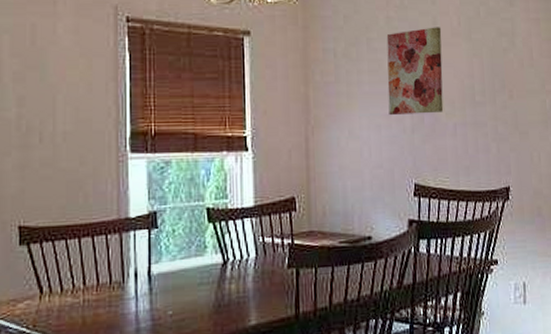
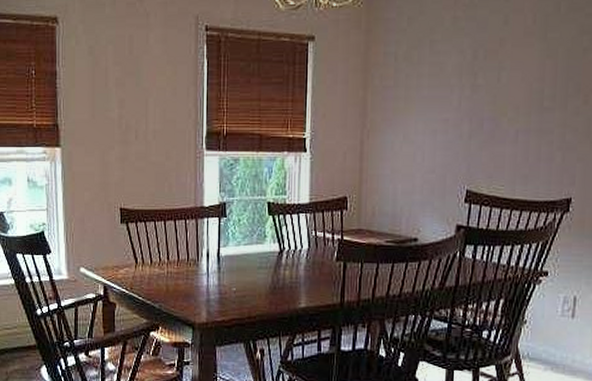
wall art: present [386,27,444,116] -> none [446,26,513,121]

